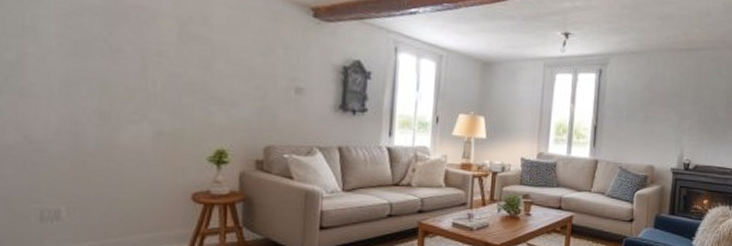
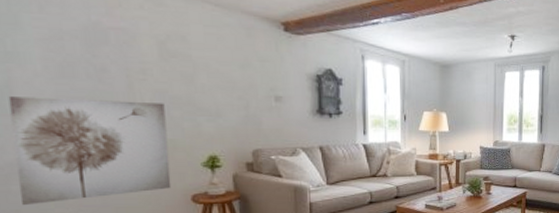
wall art: none [13,73,177,192] -> present [8,96,172,205]

